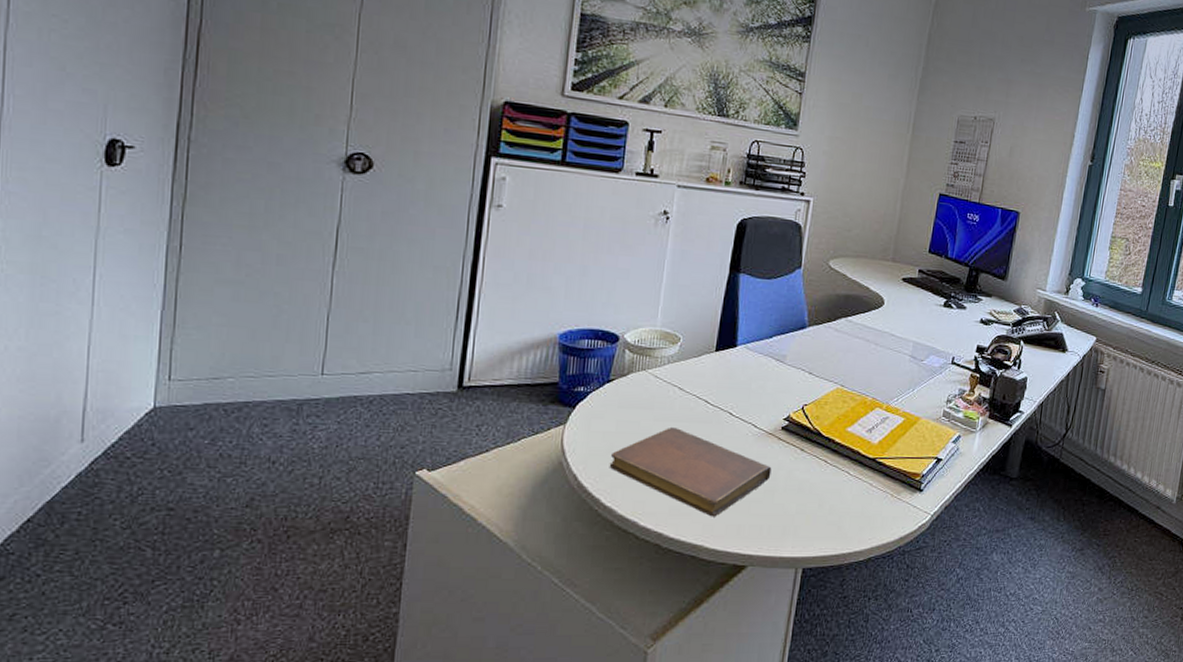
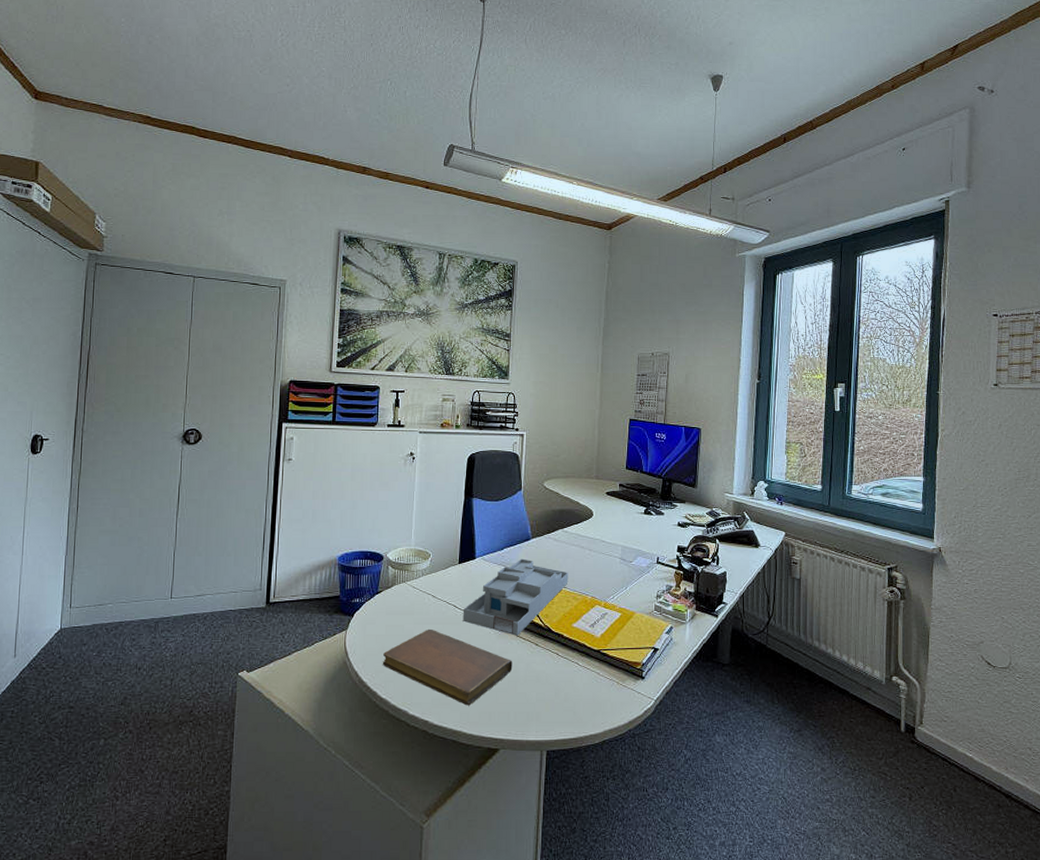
desk organizer: none [714,349,848,439] -> present [462,558,569,636]

